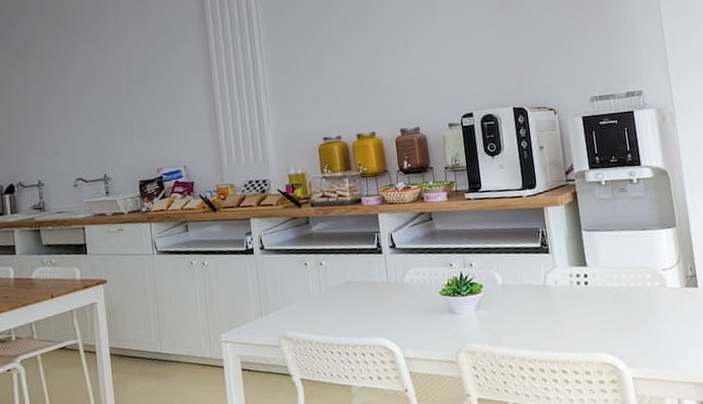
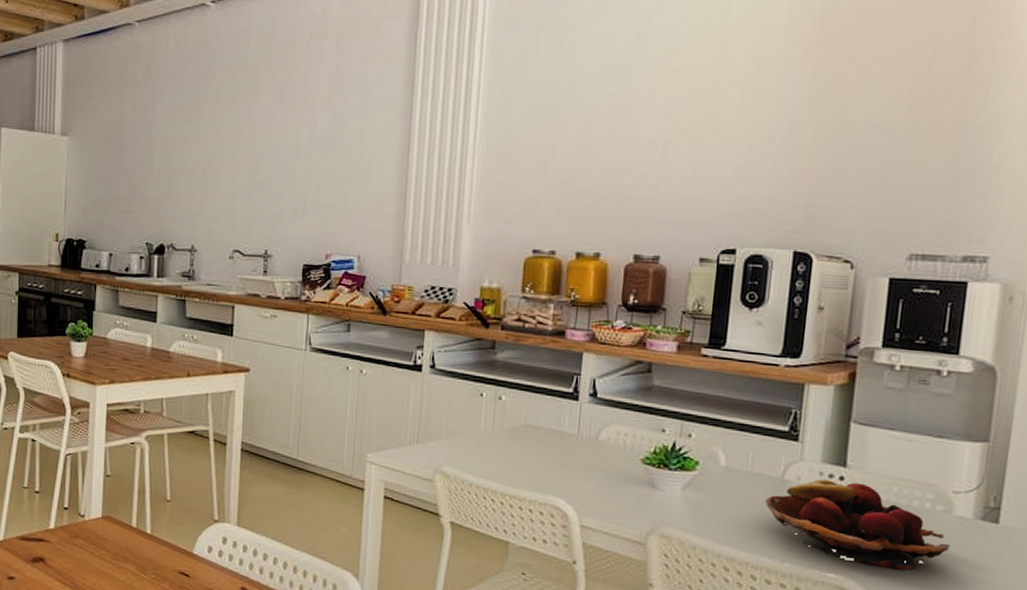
fruit basket: none [536,276,671,341] -> present [764,478,950,571]

